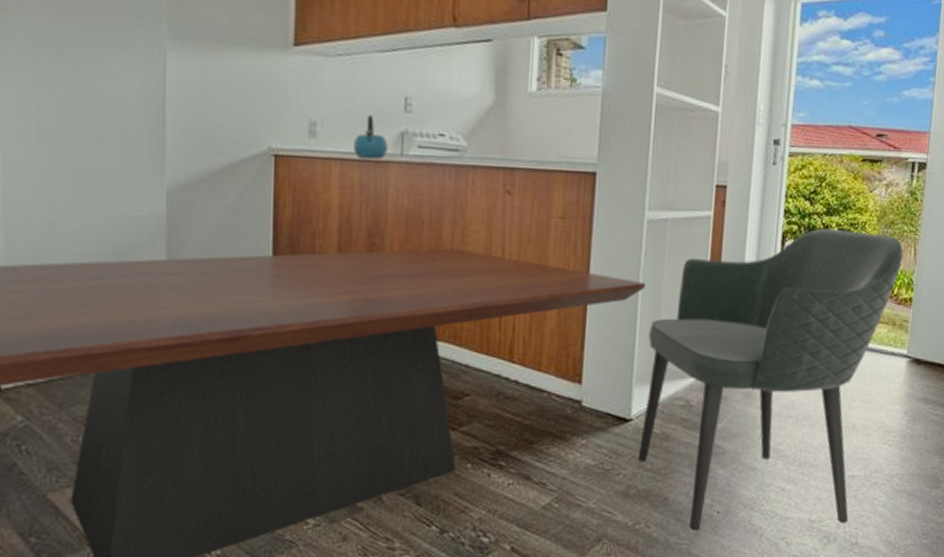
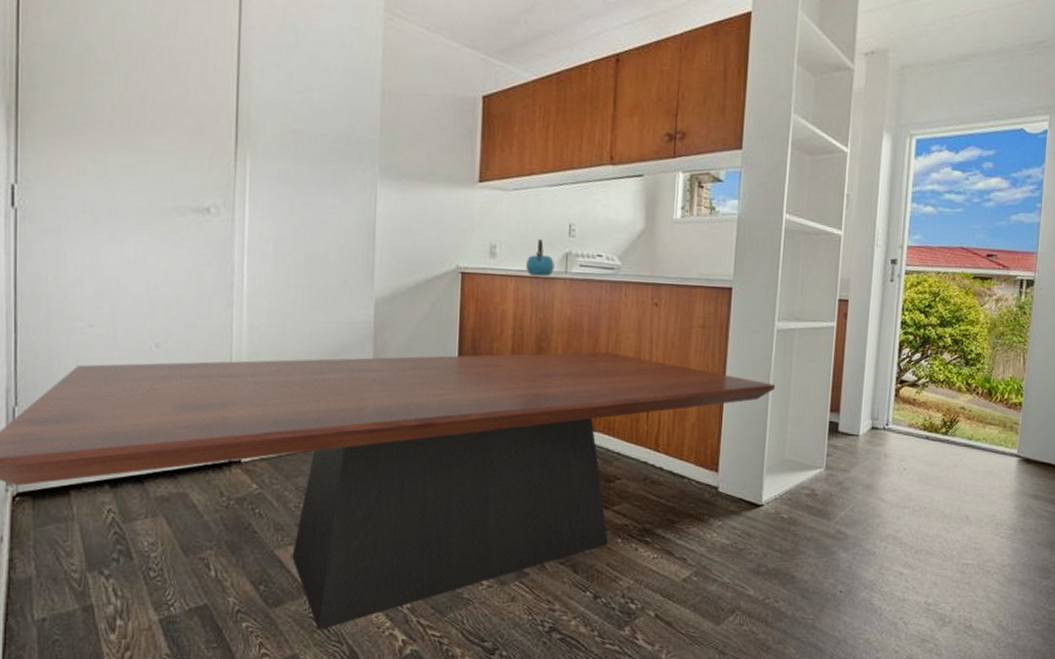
armchair: present [637,228,904,531] -> none [767,338,1013,607]

